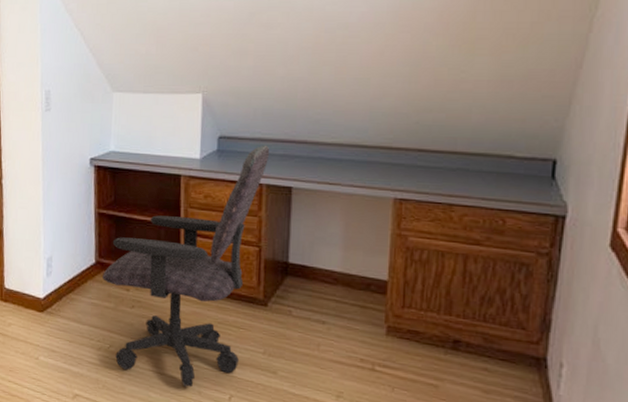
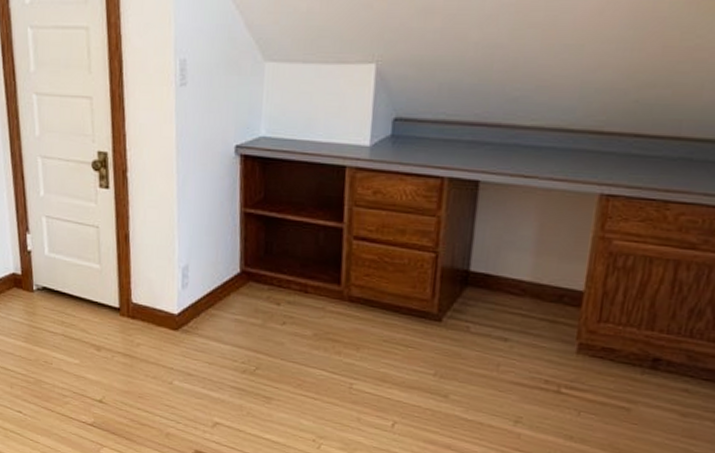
office chair: present [103,145,270,388] -> none [249,128,456,414]

